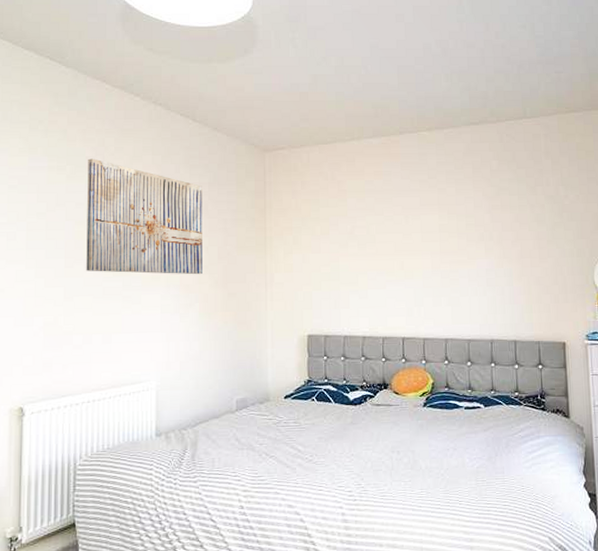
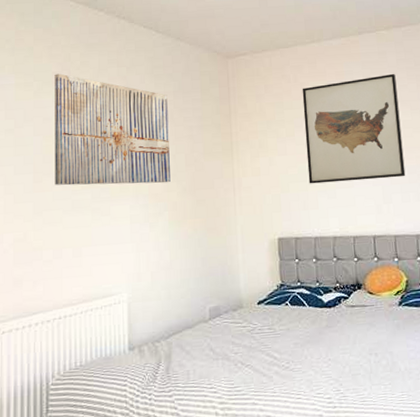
wall art: none [339,177,439,283] -> present [302,74,406,184]

